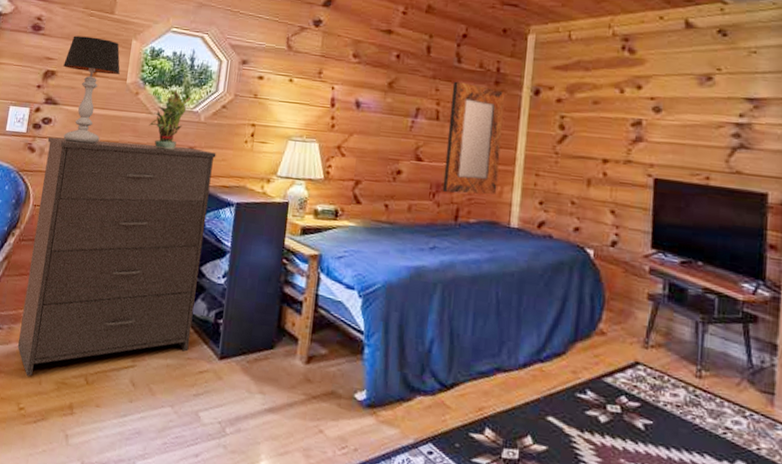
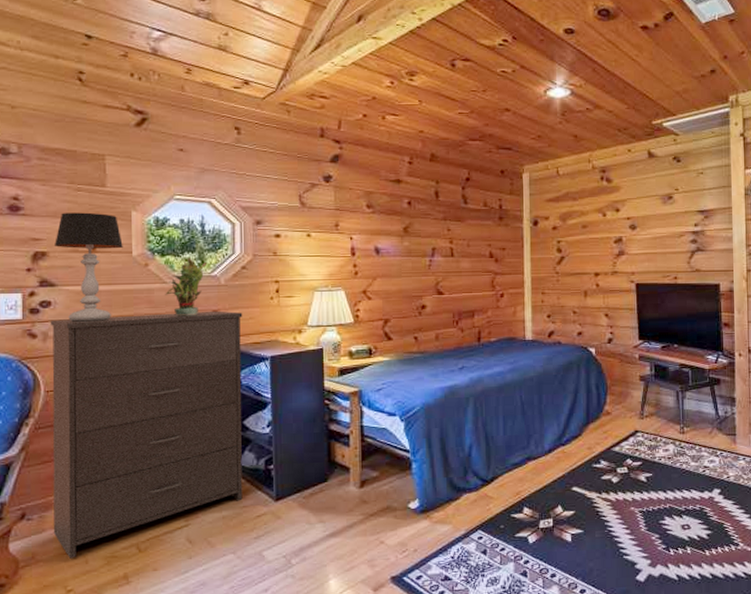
home mirror: present [442,81,506,195] -> none [462,220,511,319]

